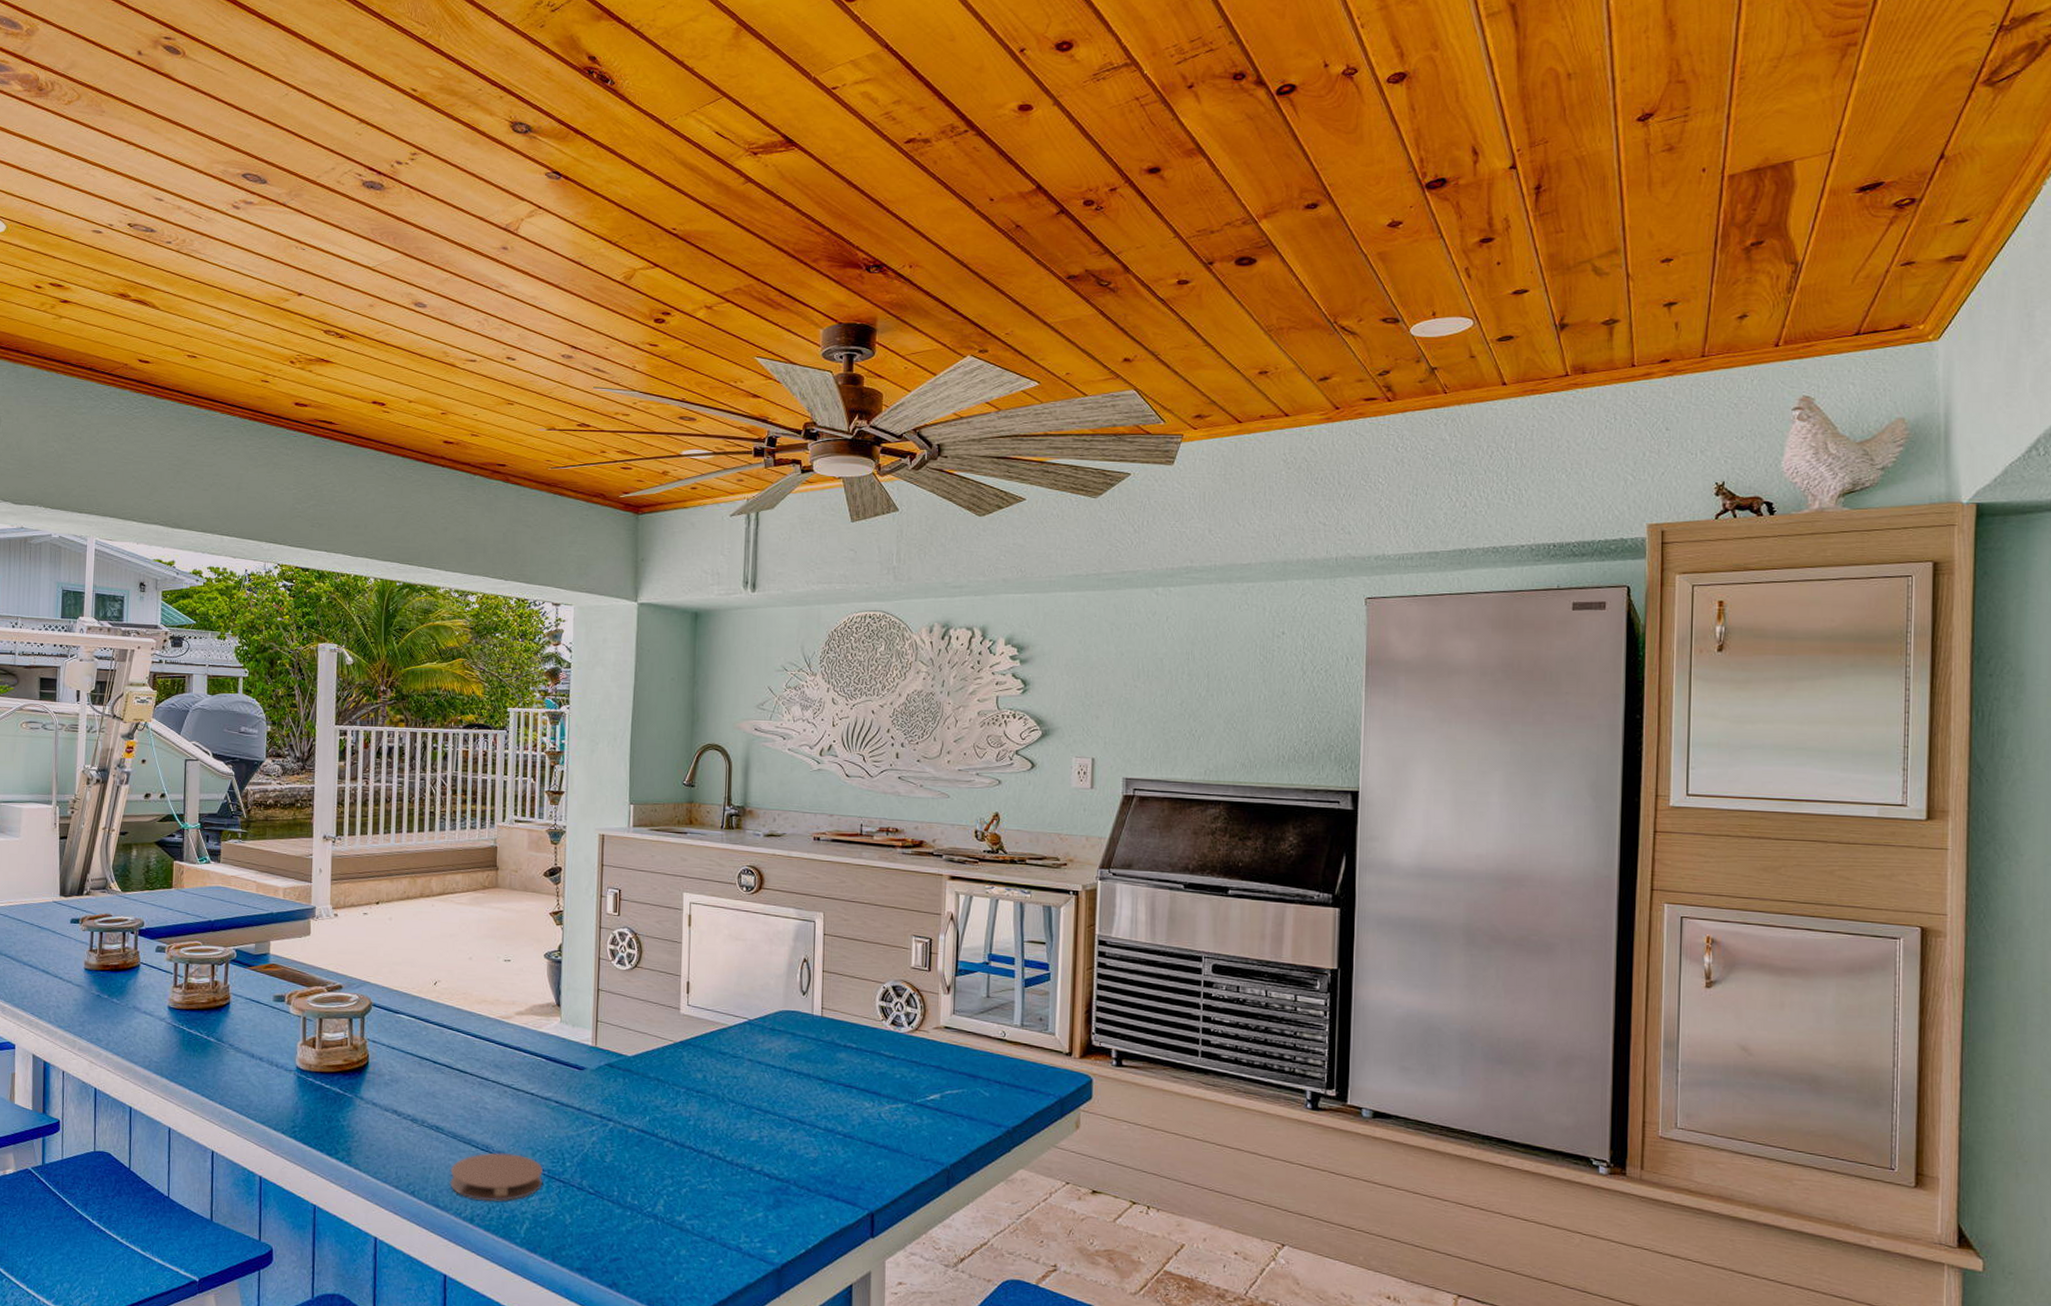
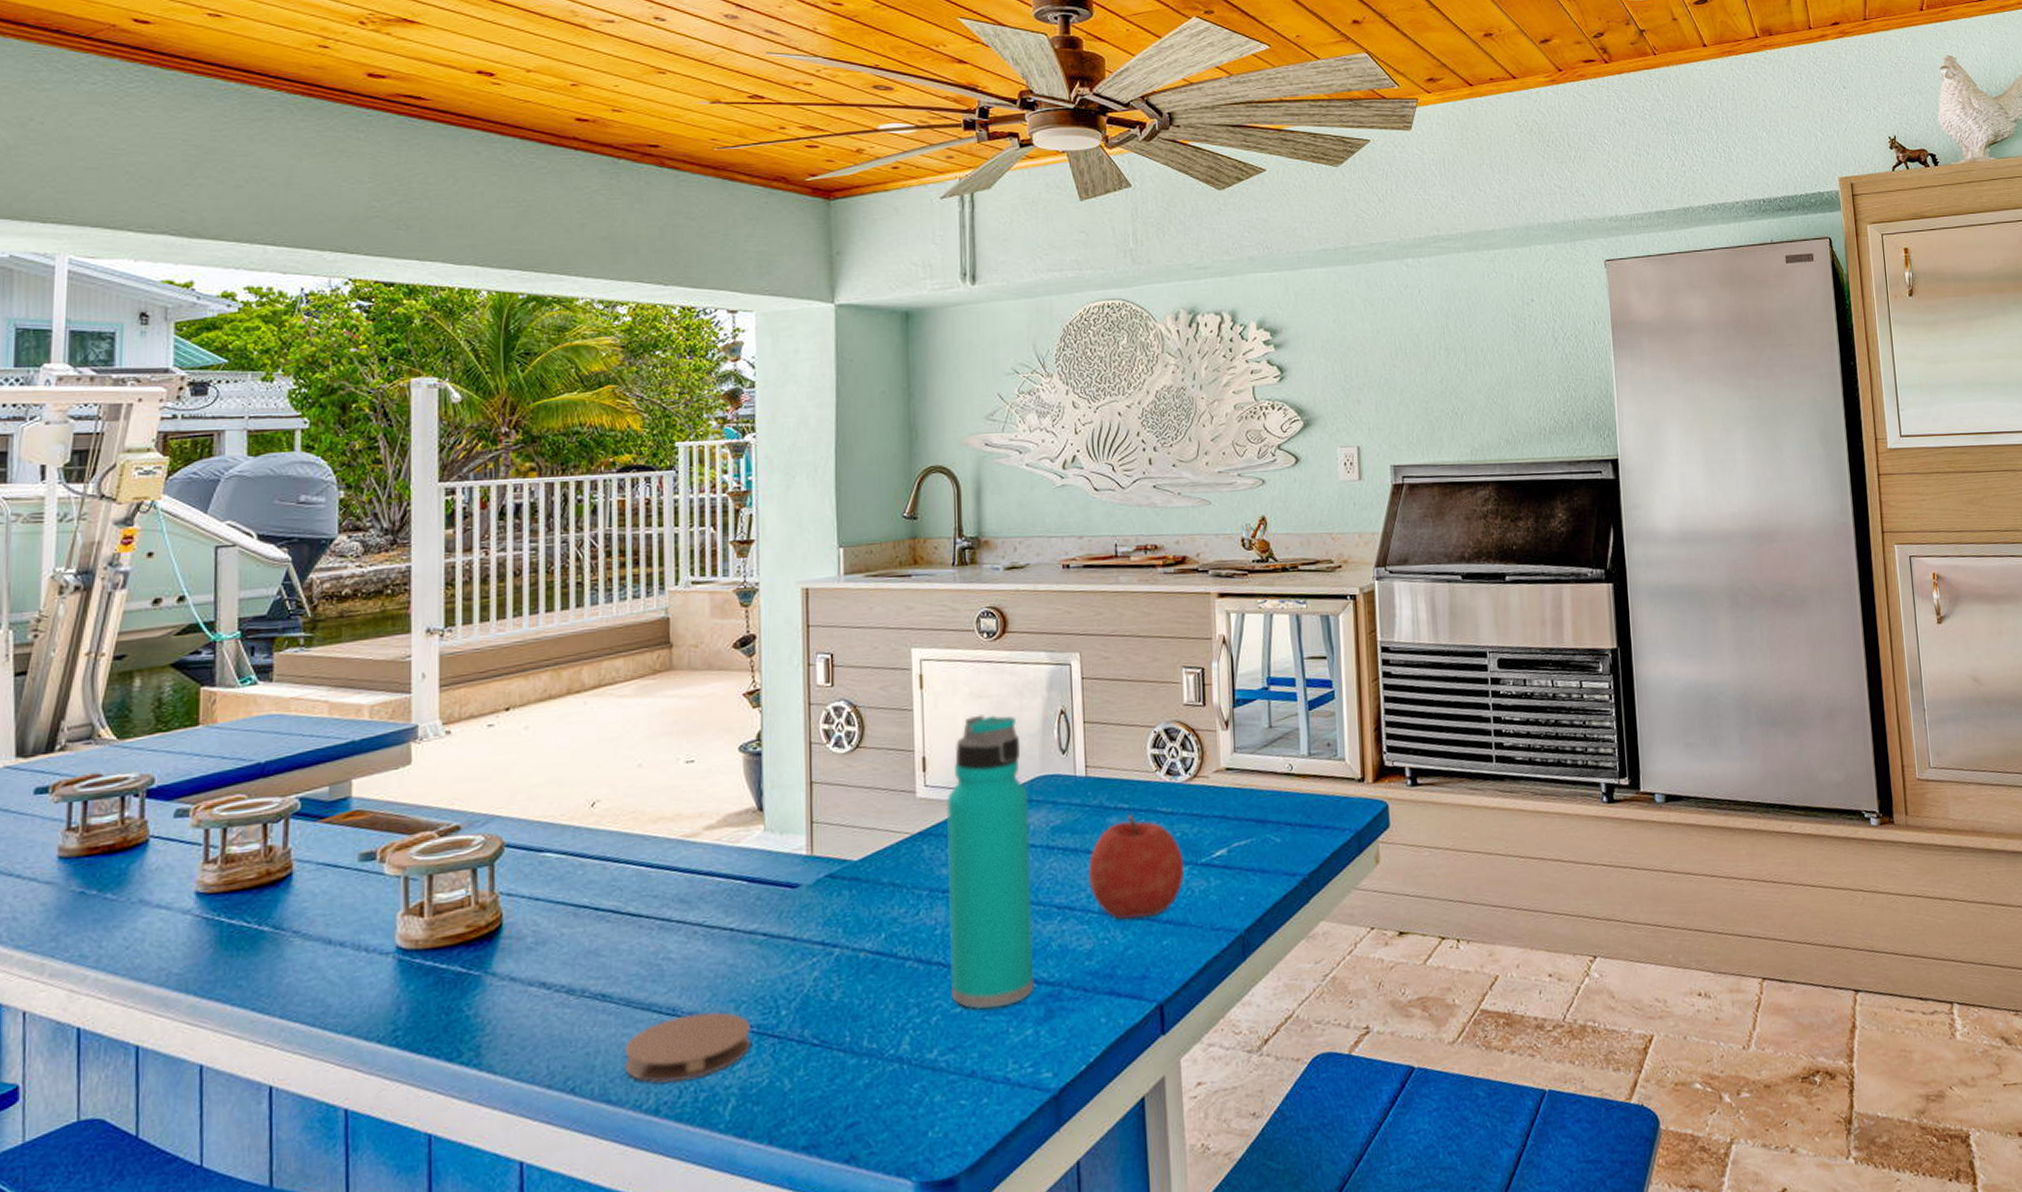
water bottle: none [699,953,772,1191] -> present [947,715,1034,1009]
fruit: none [817,1053,902,1140] -> present [1087,815,1185,920]

